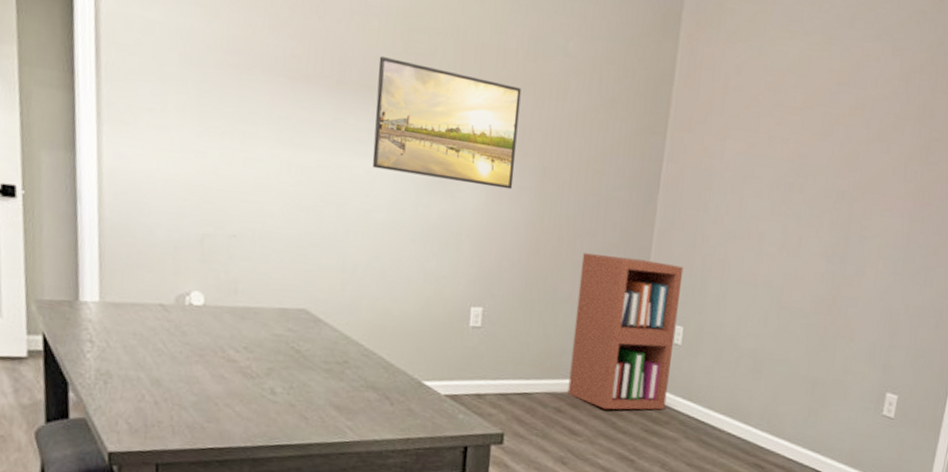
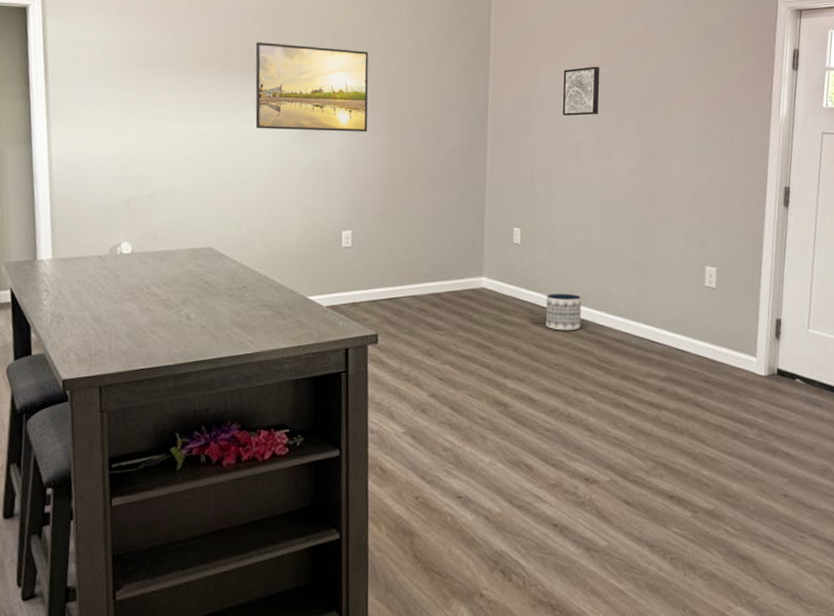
bookshelf: present [567,253,684,410] -> none [428,176,515,305]
planter: none [700,406,745,451] -> present [545,293,582,331]
wall art: none [747,142,798,203] -> present [562,67,600,116]

